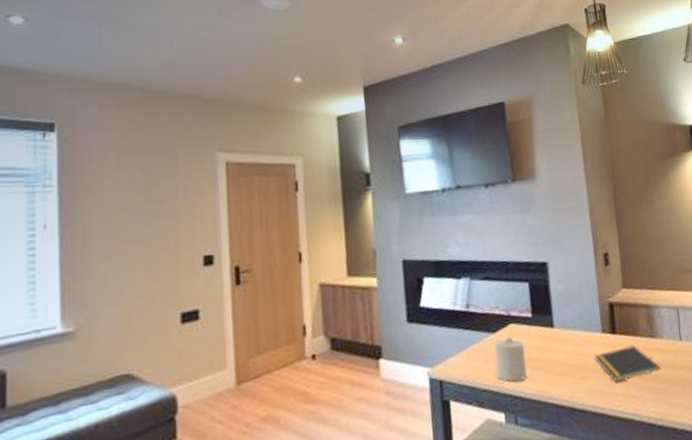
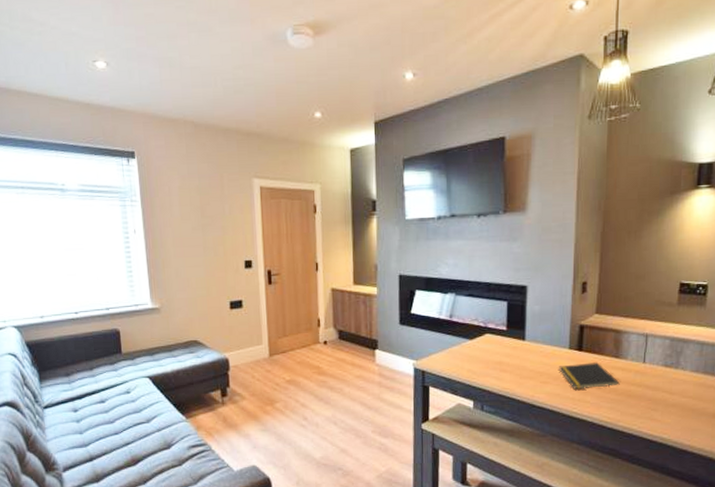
candle: present [494,336,527,382] -> none [469,343,497,379]

